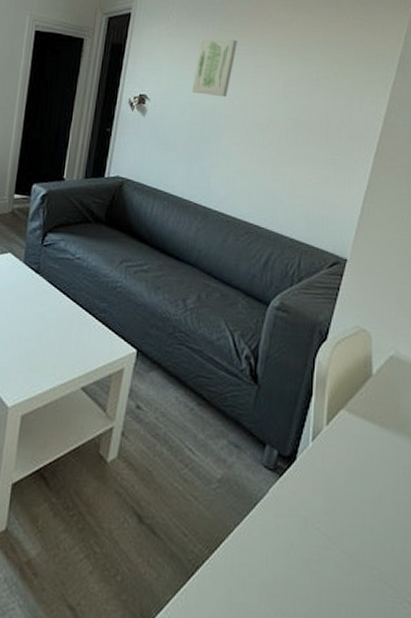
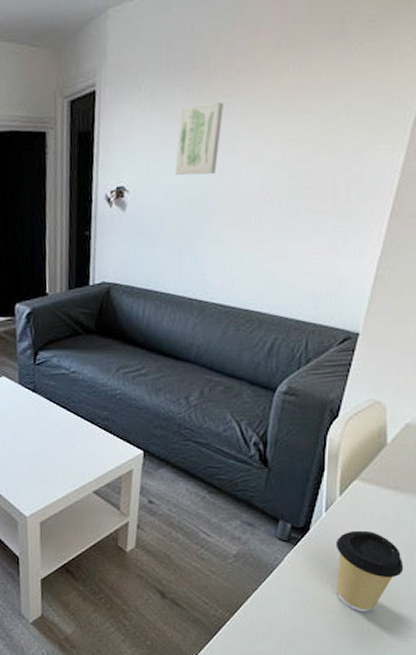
coffee cup: none [321,466,390,566] -> present [335,530,404,612]

